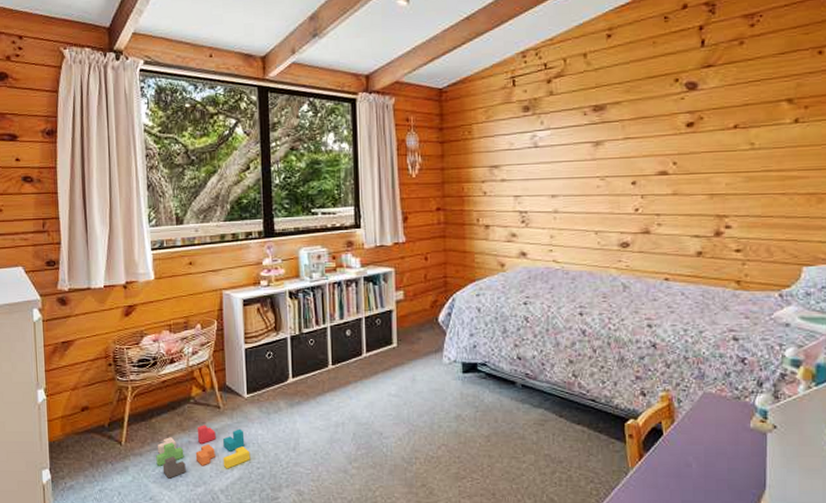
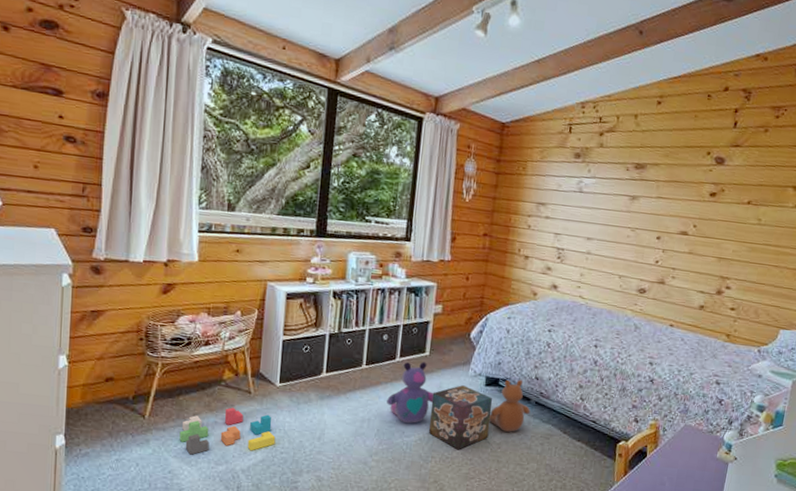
toy: none [359,354,408,423] -> present [387,362,434,423]
toy box: none [406,375,475,448] -> present [429,385,493,450]
teddy bear: none [473,362,518,422] -> present [489,379,531,432]

